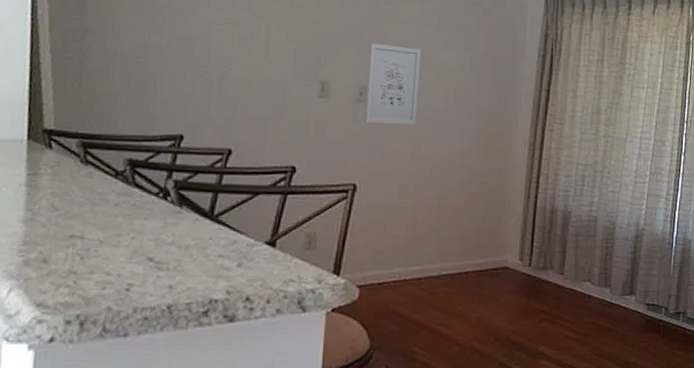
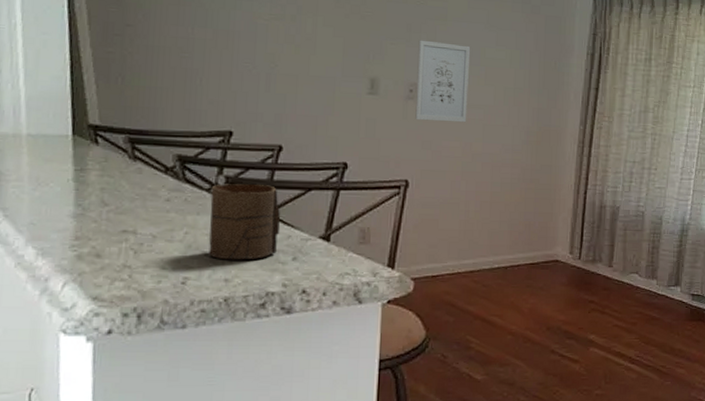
cup: none [154,188,227,266] -> present [209,184,281,260]

